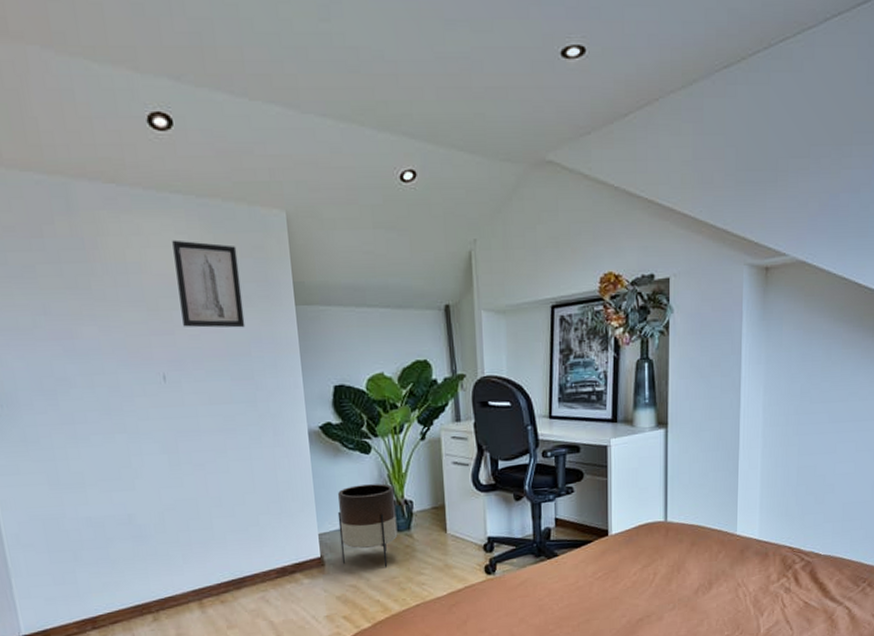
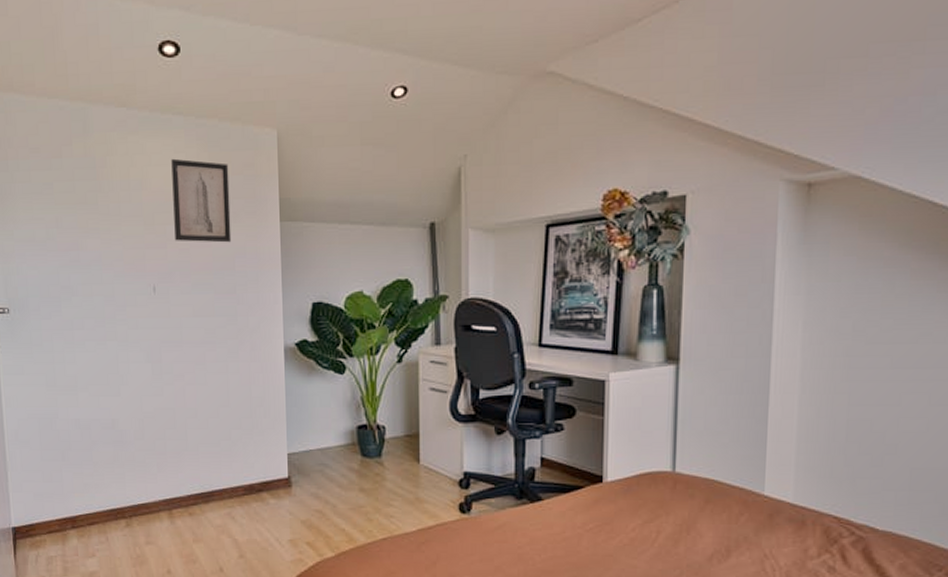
planter: present [337,483,398,568] -> none [308,406,368,496]

